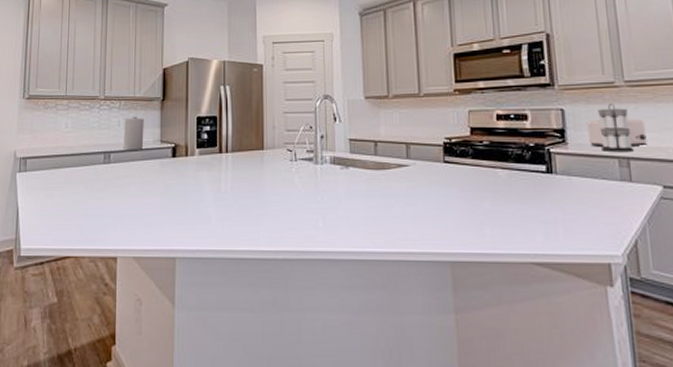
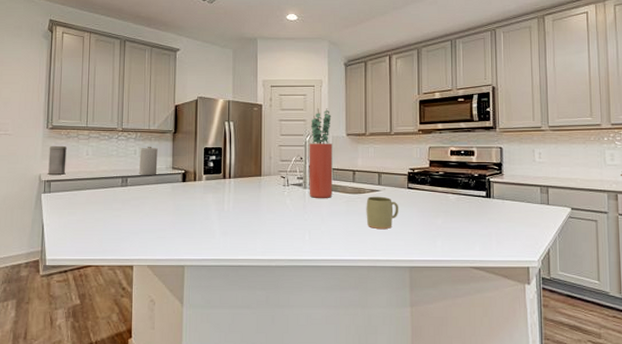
canister: none [24,117,44,151] -> present [48,145,67,175]
vase: none [319,66,350,175] -> present [309,108,333,198]
mug: none [392,172,435,213] -> present [366,196,399,229]
toaster: present [586,118,647,147] -> none [519,156,562,178]
spice rack: present [598,103,633,153] -> none [528,143,552,182]

